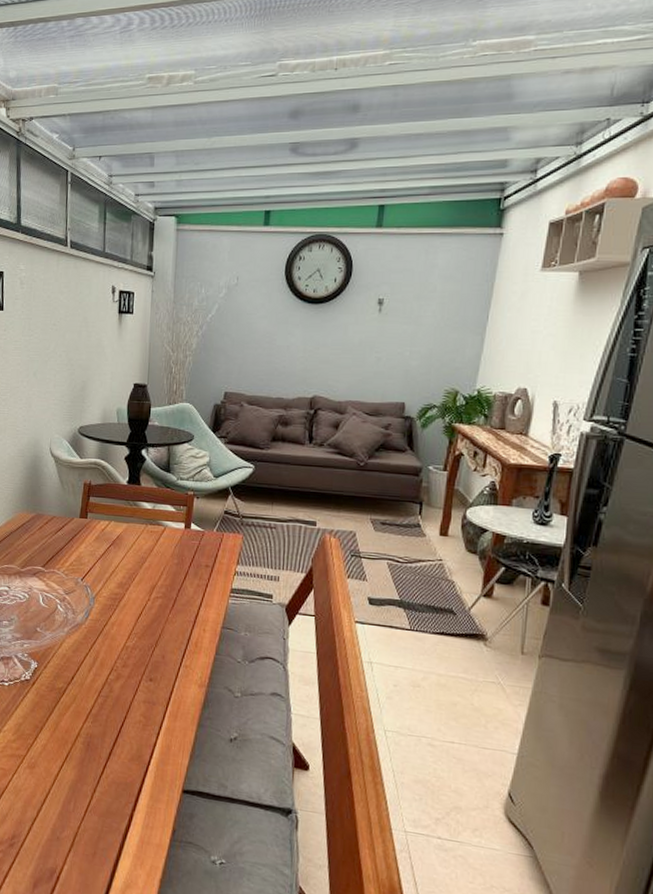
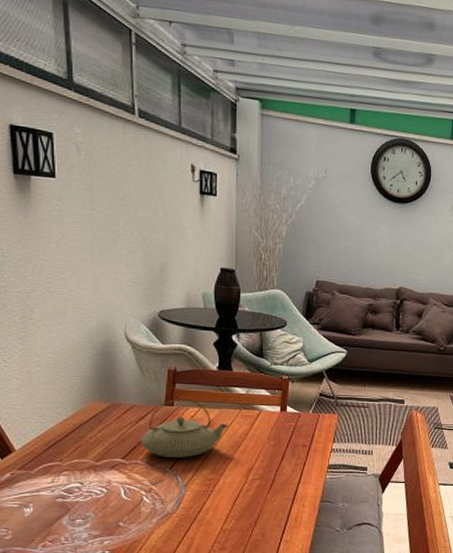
teapot: none [57,512,136,570] -> present [140,399,229,458]

